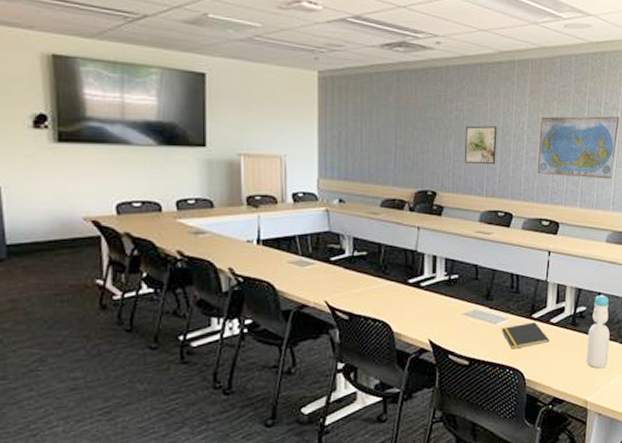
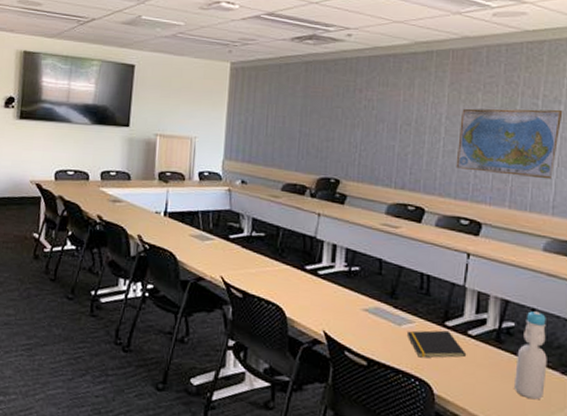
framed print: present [464,125,497,164] -> none [371,116,410,155]

